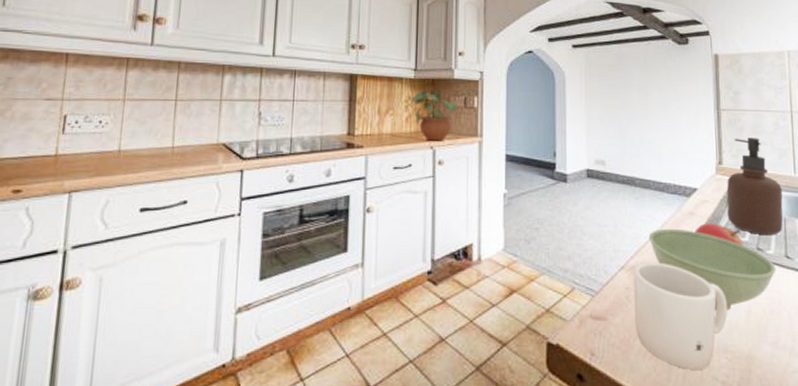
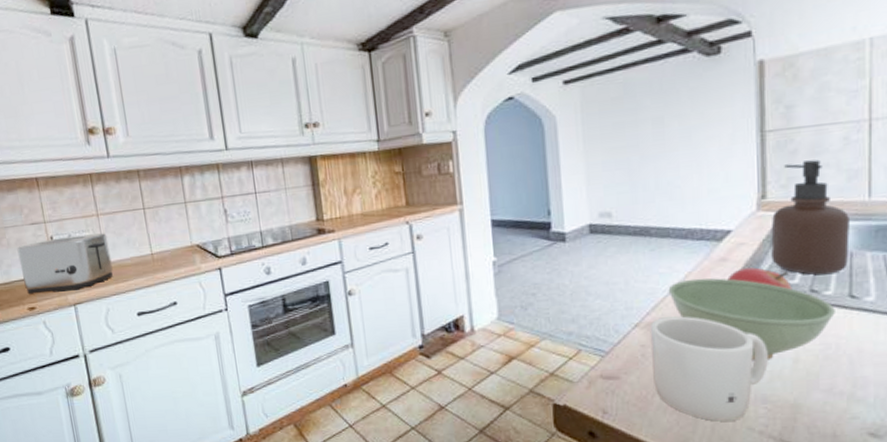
toaster: none [16,118,129,176] -> present [17,233,114,295]
potted plant: present [411,85,458,141] -> none [377,156,431,216]

